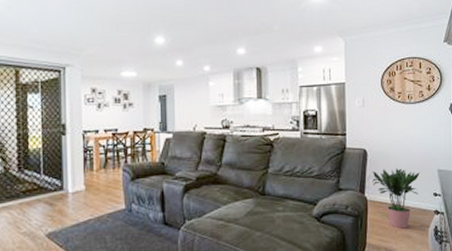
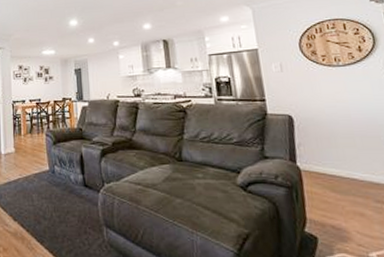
potted plant: present [372,168,420,229] -> none [302,135,367,204]

